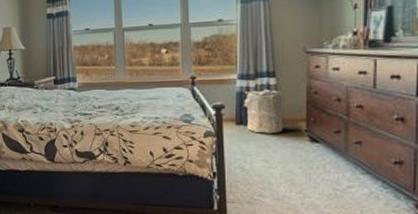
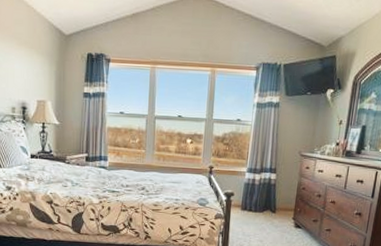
laundry hamper: present [244,89,283,134] -> none [249,182,280,219]

